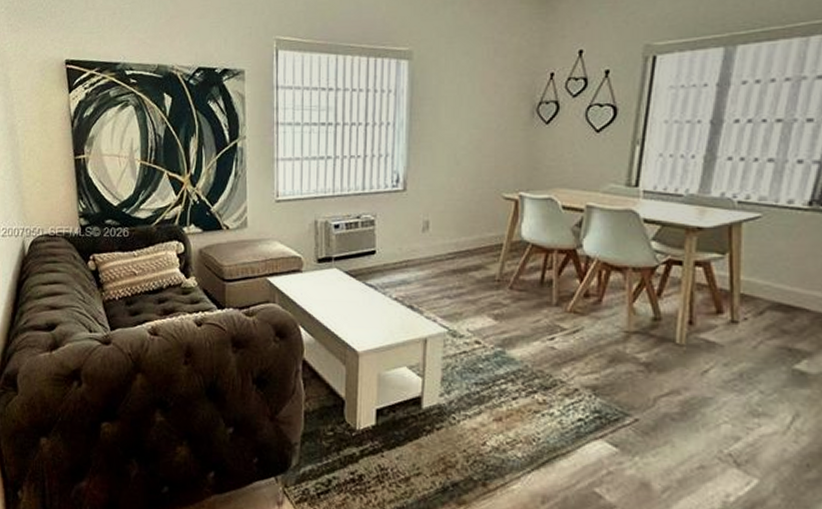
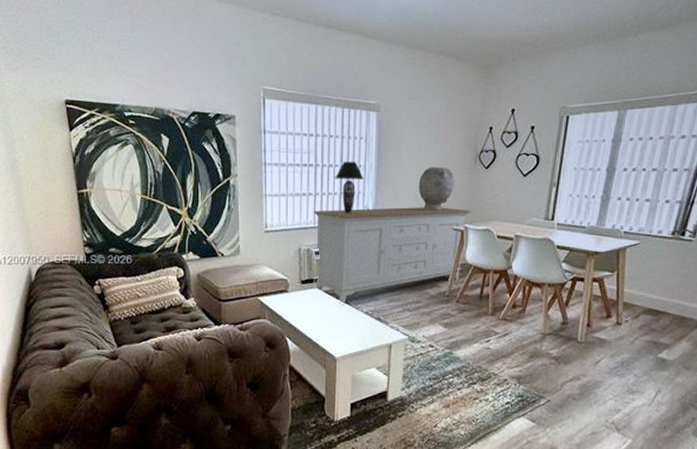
sideboard: none [332,171,528,289] -> present [313,207,471,305]
table lamp: none [358,118,393,180] -> present [335,161,364,213]
vessel: none [460,122,507,176] -> present [418,166,456,211]

